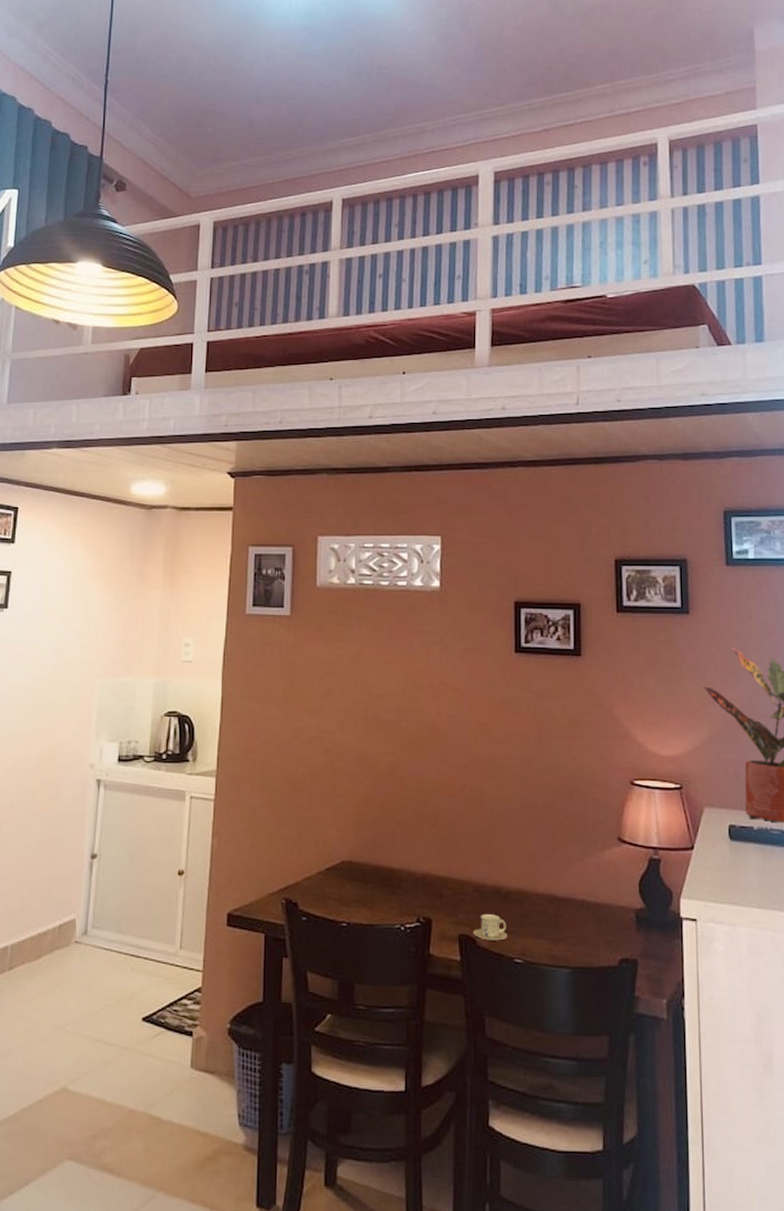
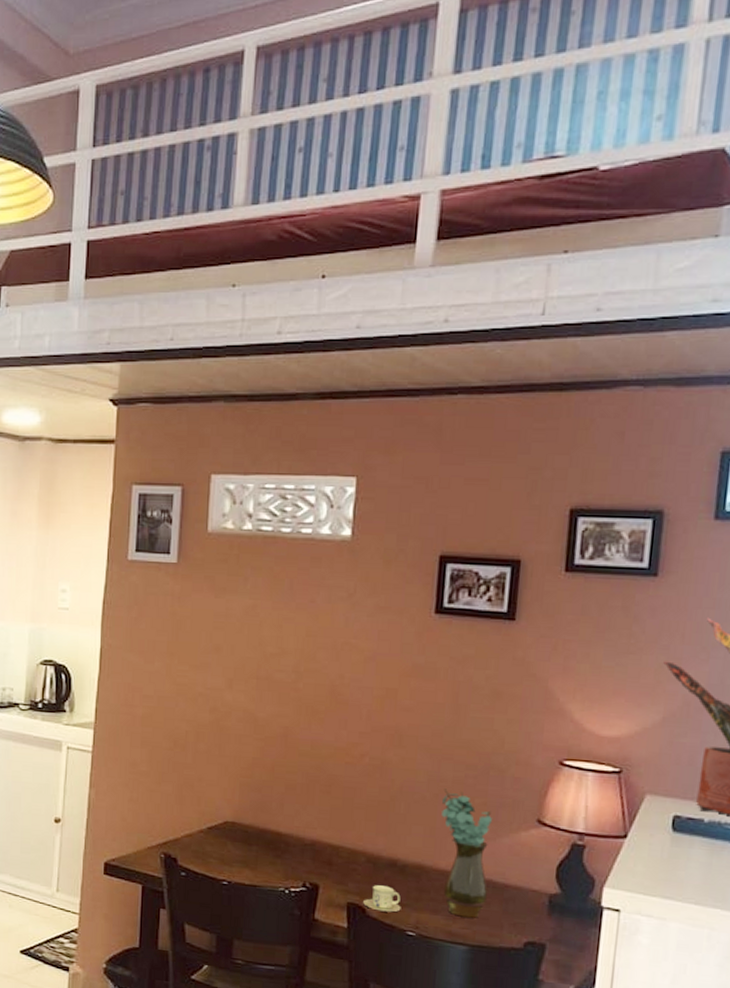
vase: none [536,814,582,939] -> present [441,788,492,918]

